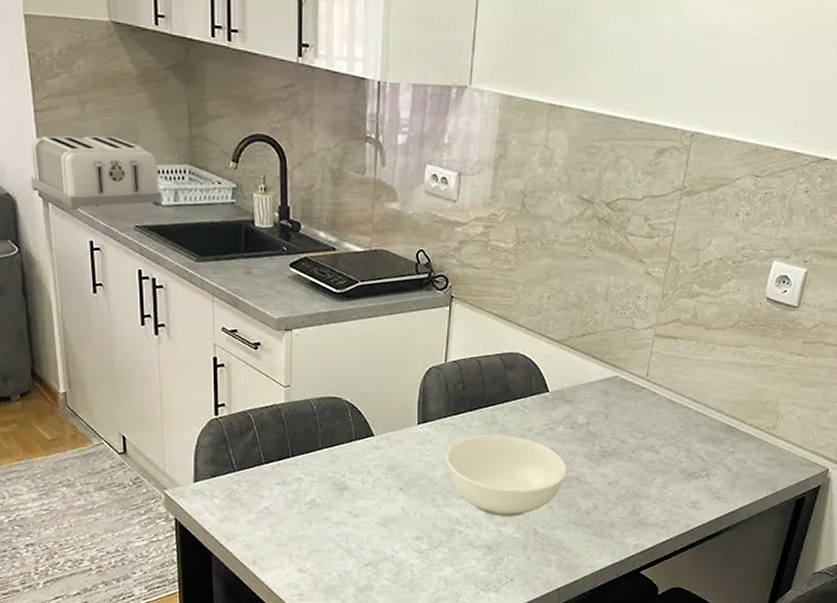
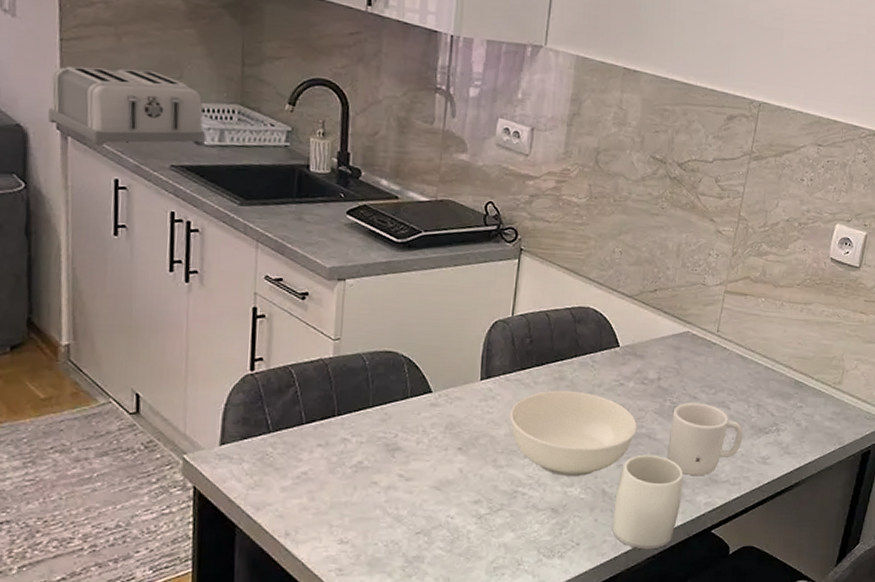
mug: none [544,497,613,588] -> present [612,454,684,550]
mug: none [596,447,673,519] -> present [667,402,743,476]

